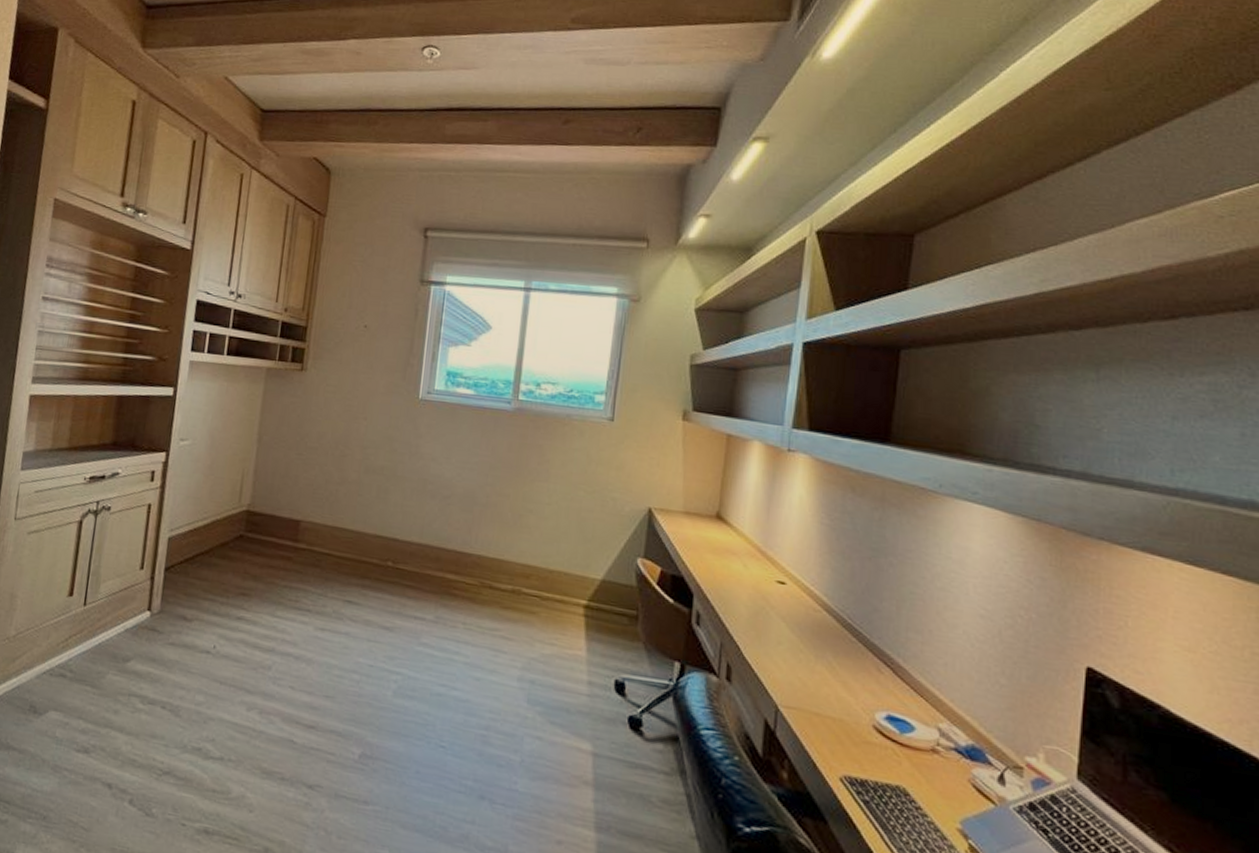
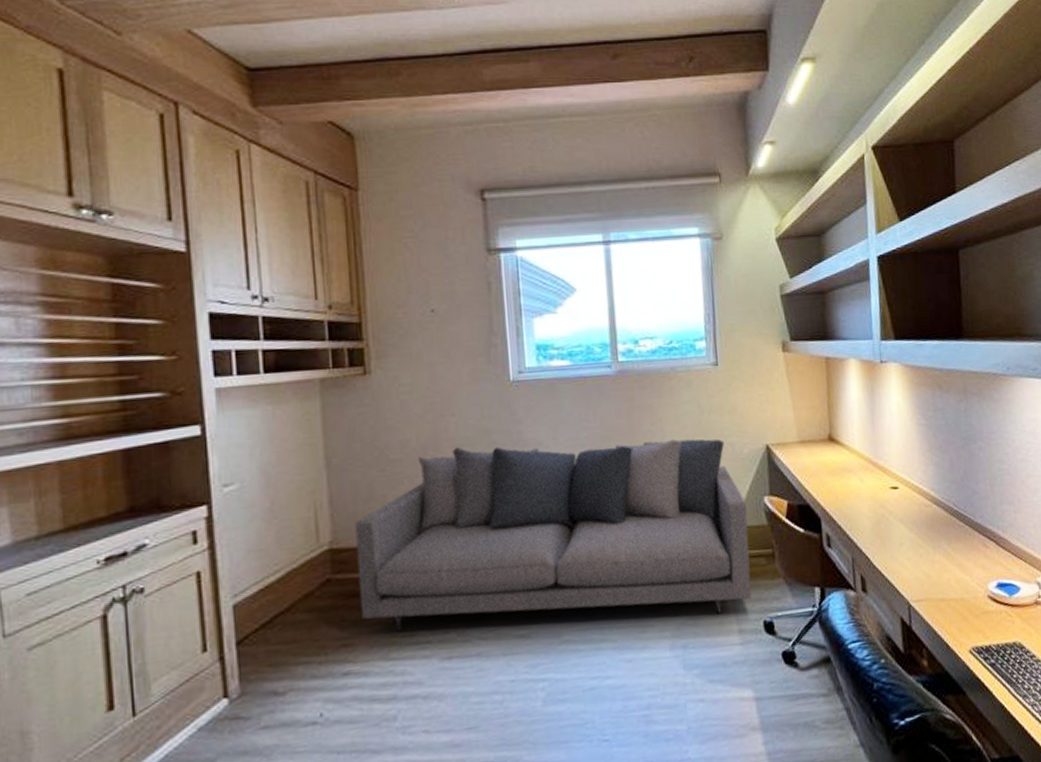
sofa: none [260,447,619,661] -> present [355,439,751,632]

